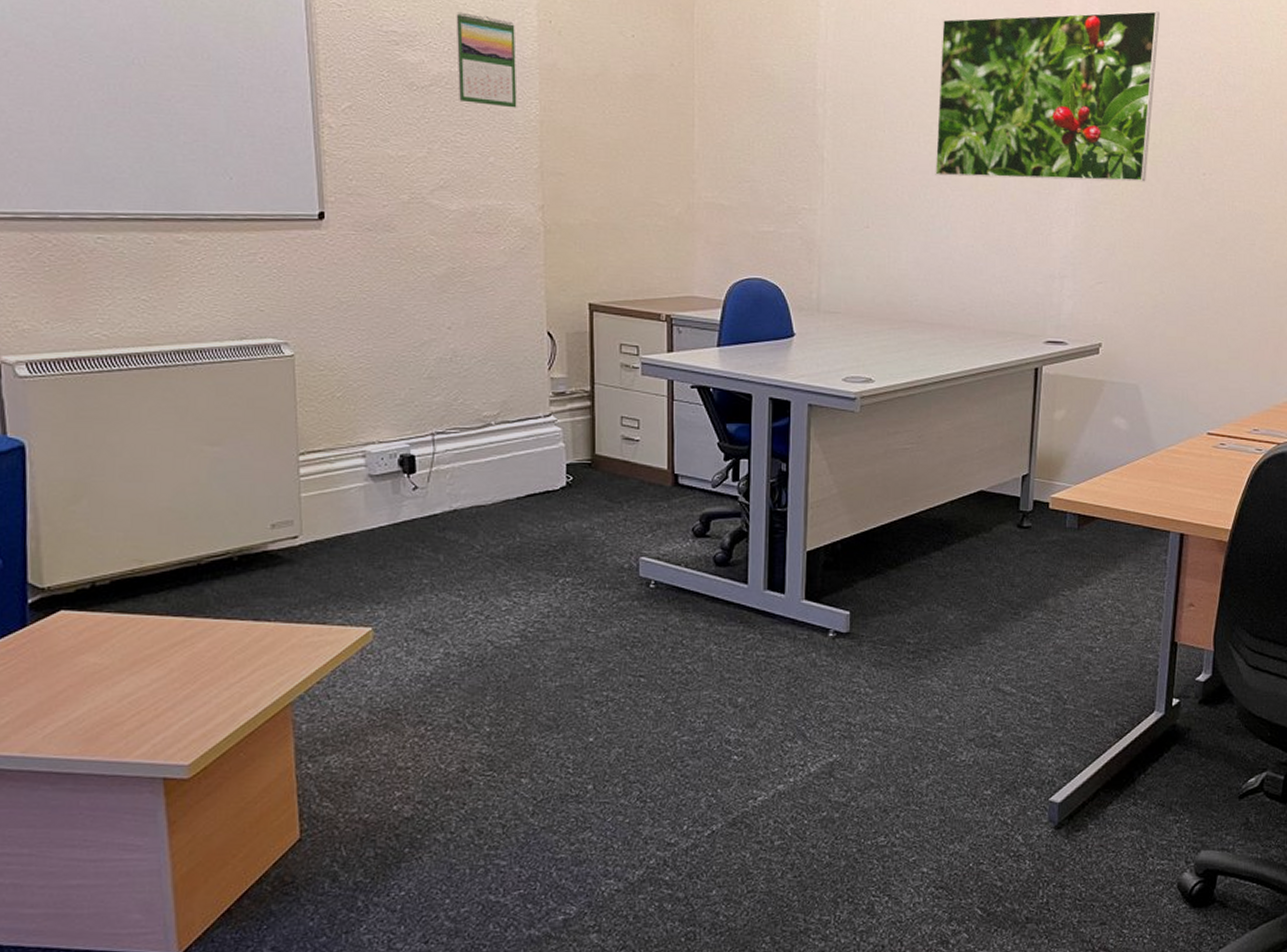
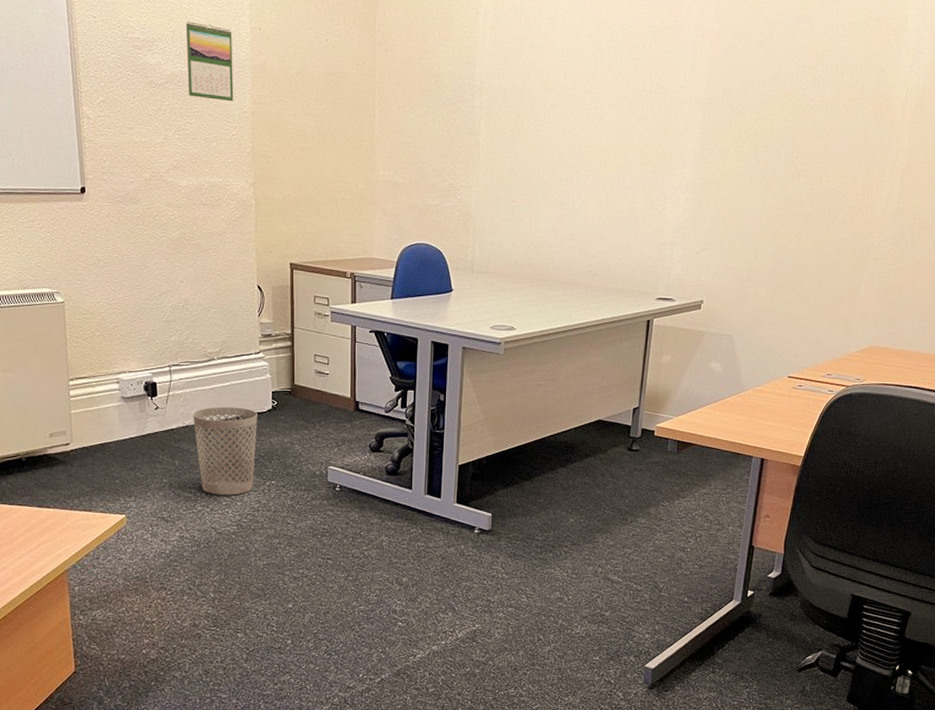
wastebasket: none [462,484,547,598] -> present [192,406,257,495]
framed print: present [935,10,1160,182] -> none [570,14,766,164]

